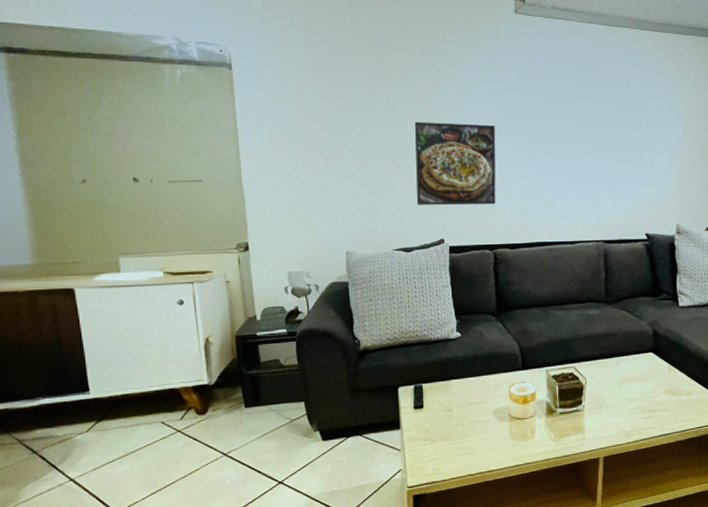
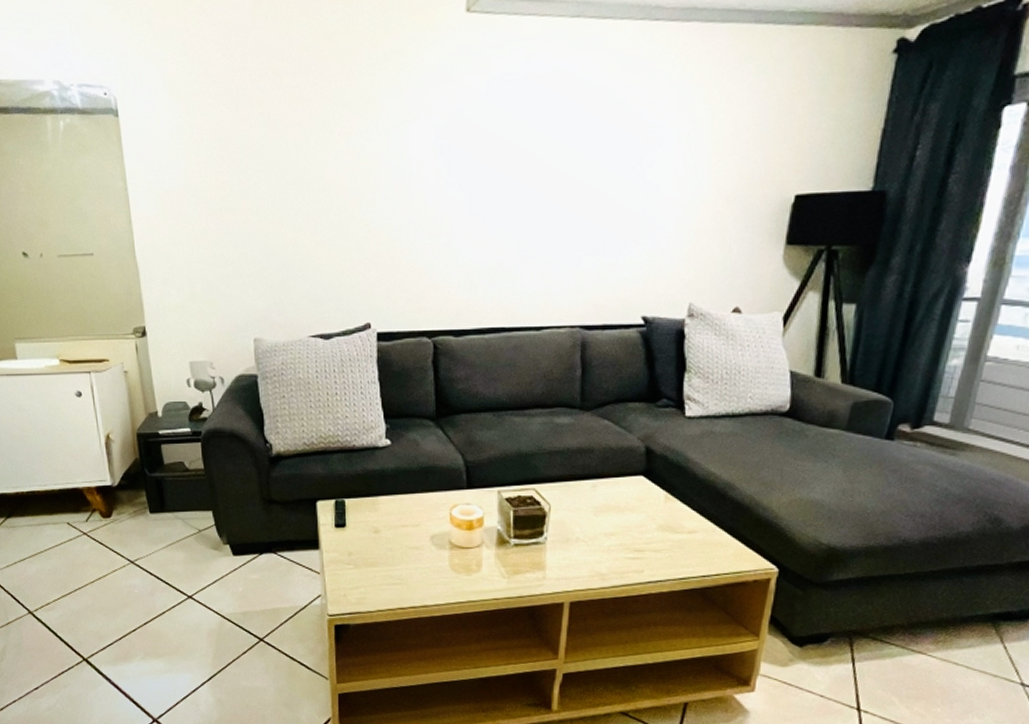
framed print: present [415,121,496,205] -> none [334,171,438,280]

